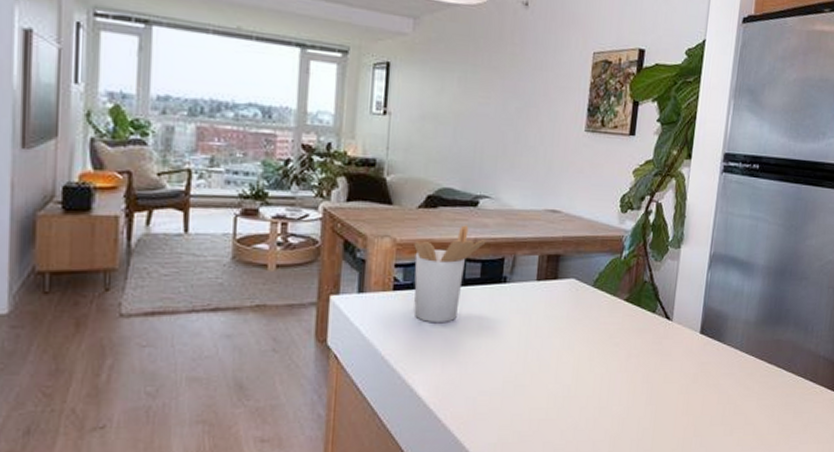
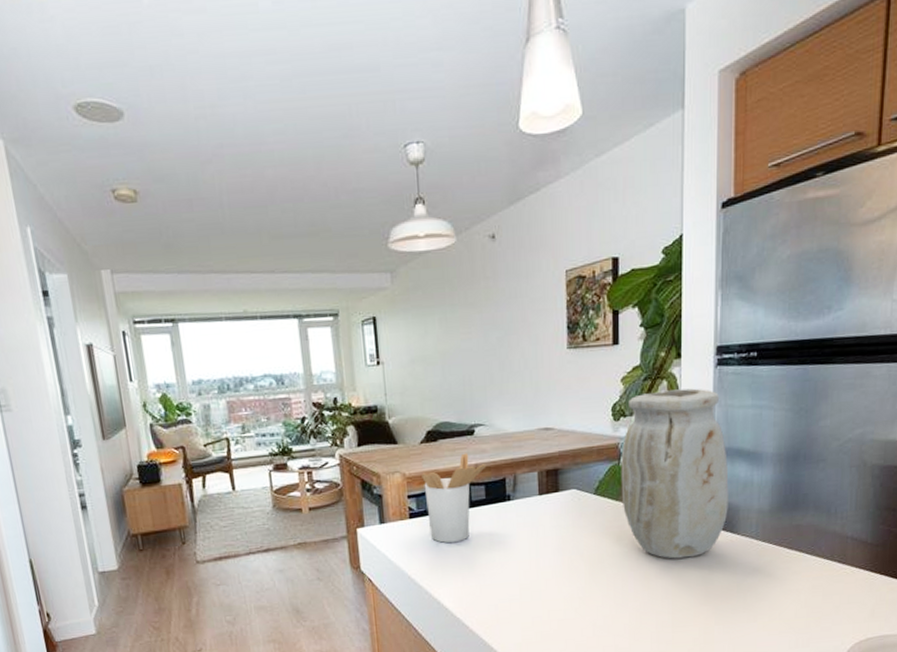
vase: none [619,189,723,363] -> present [621,388,729,559]

